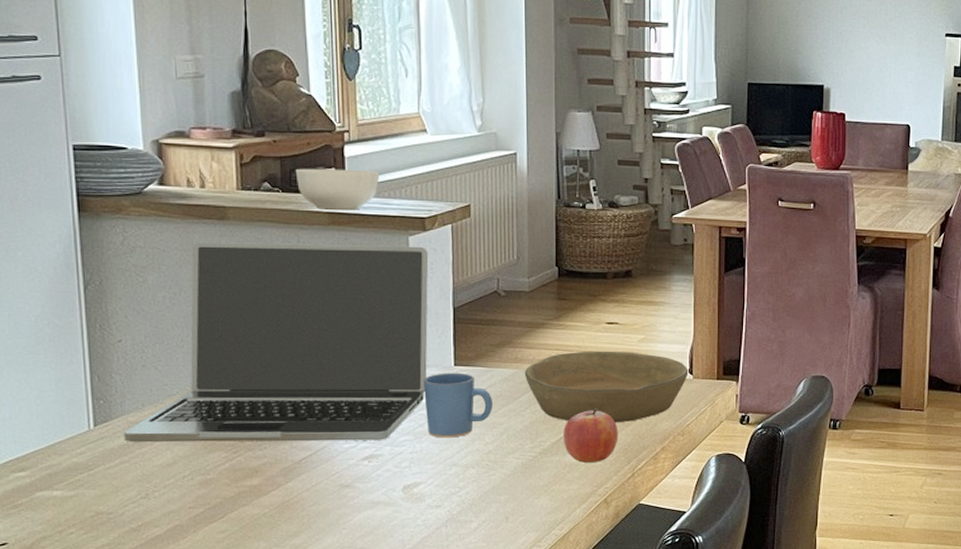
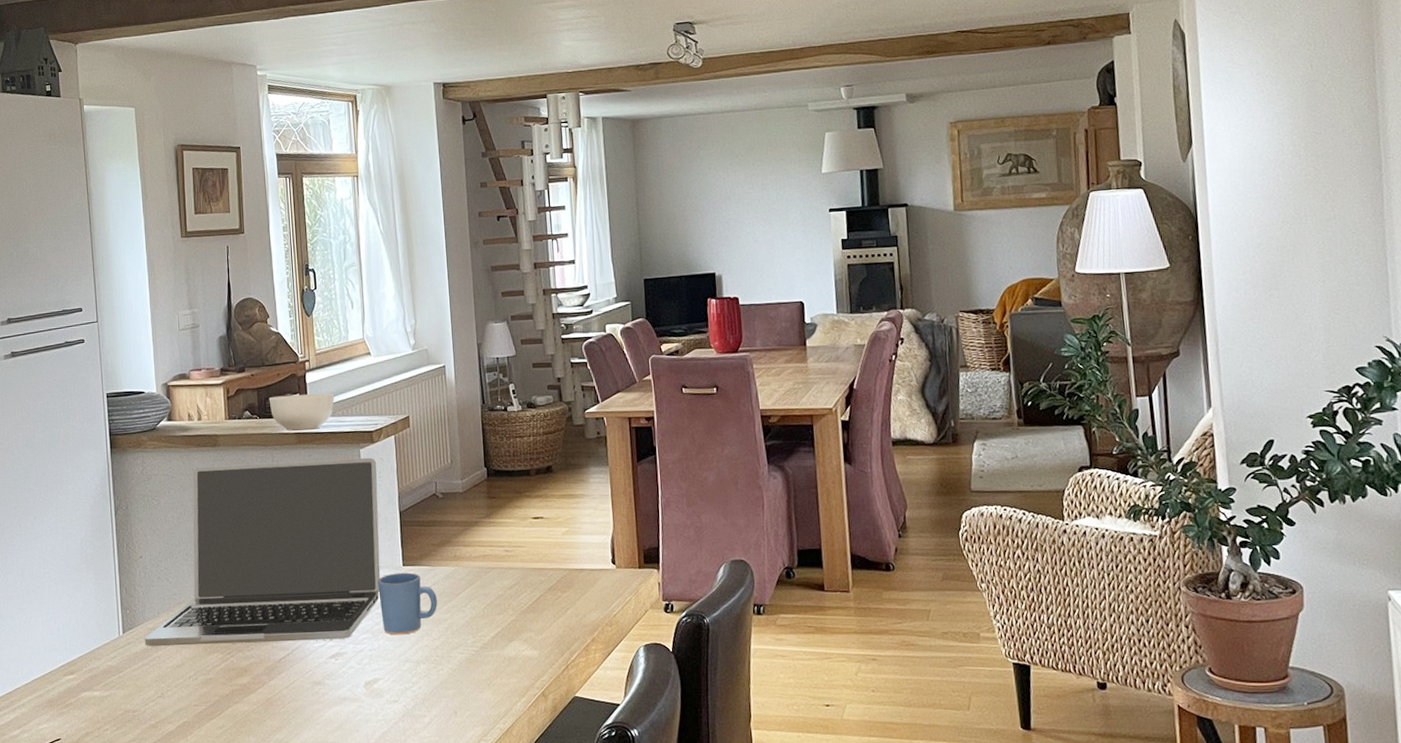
bowl: present [524,351,689,423] -> none [463,544,612,616]
fruit: present [563,409,618,463] -> none [501,602,551,656]

